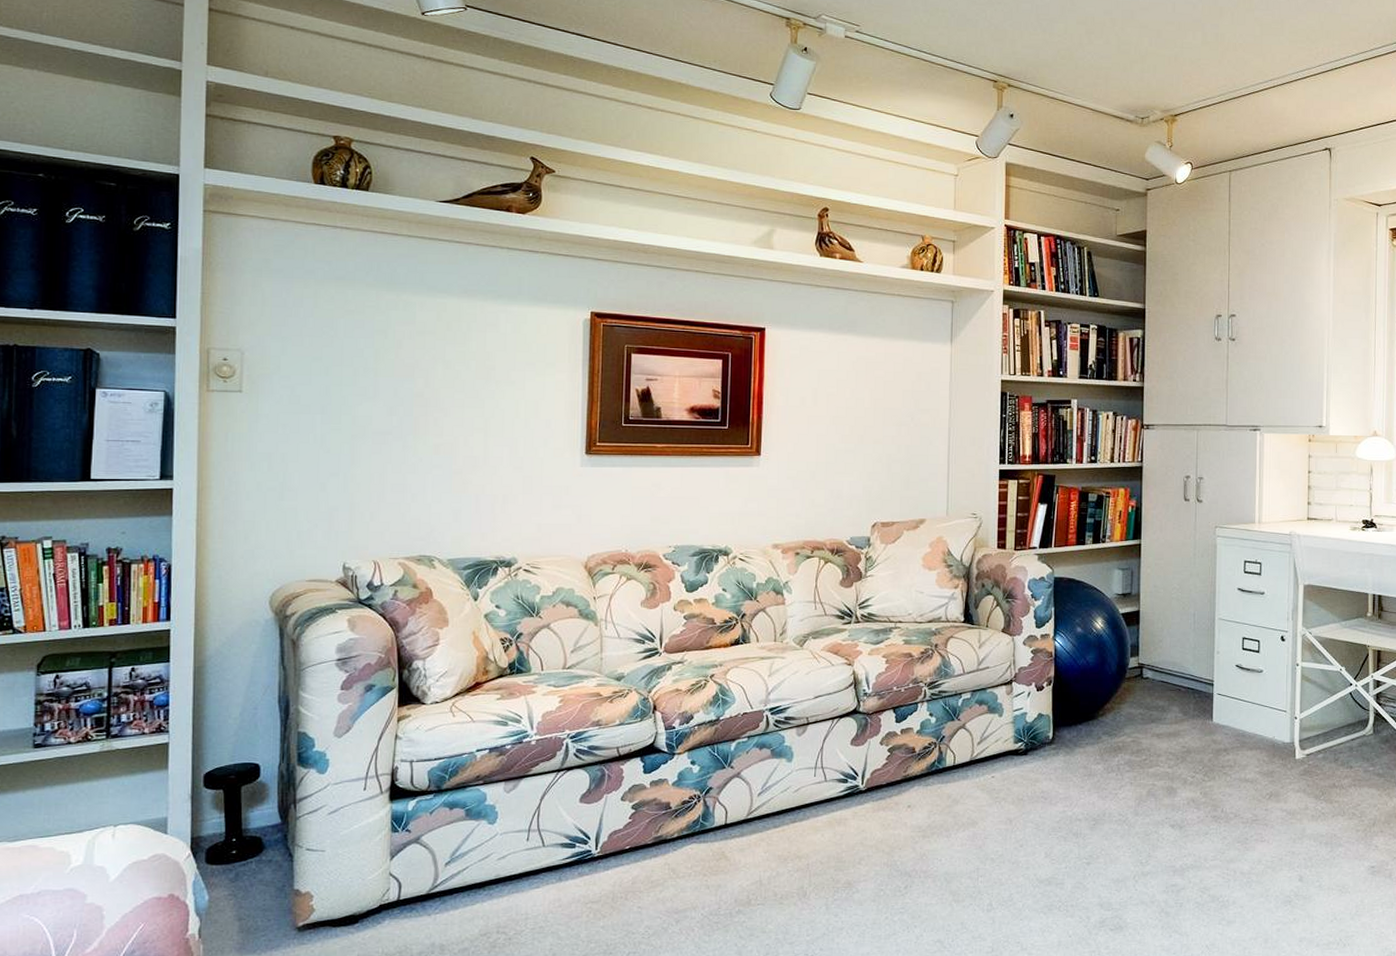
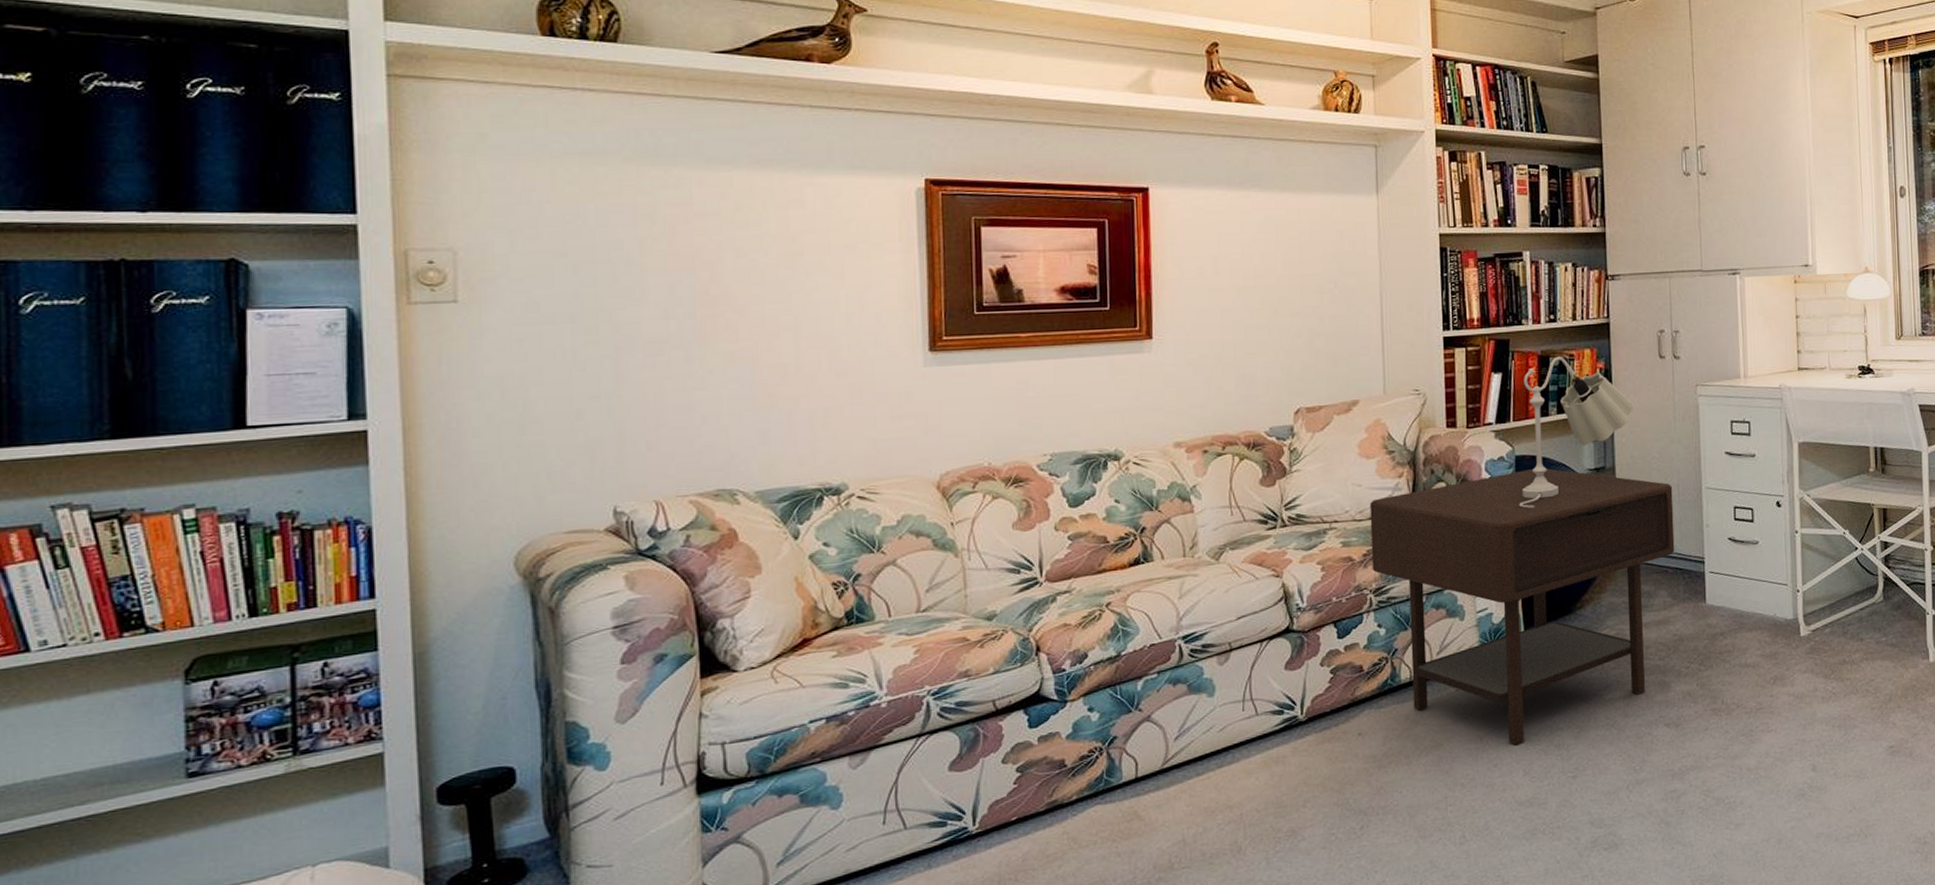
side table: none [928,589,1189,830] -> present [1369,468,1675,746]
table lamp: none [1055,493,1161,624] -> present [1519,357,1635,509]

